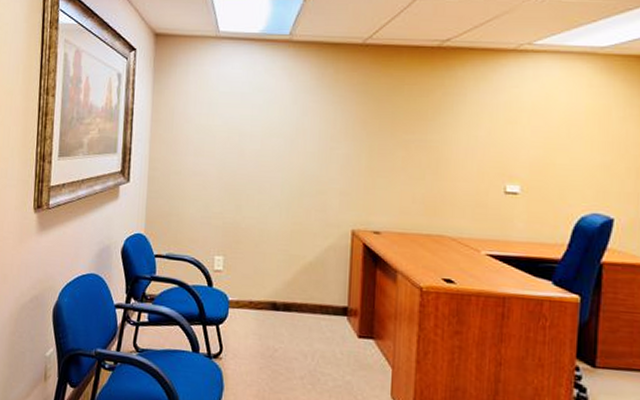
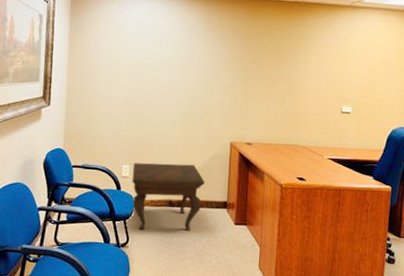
side table: none [226,253,319,343] -> present [132,163,205,231]

